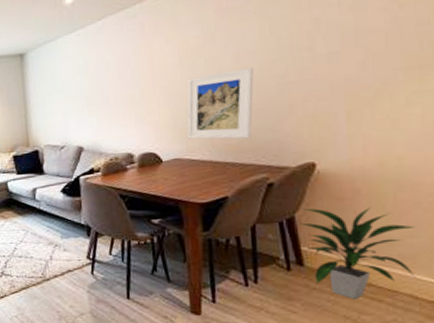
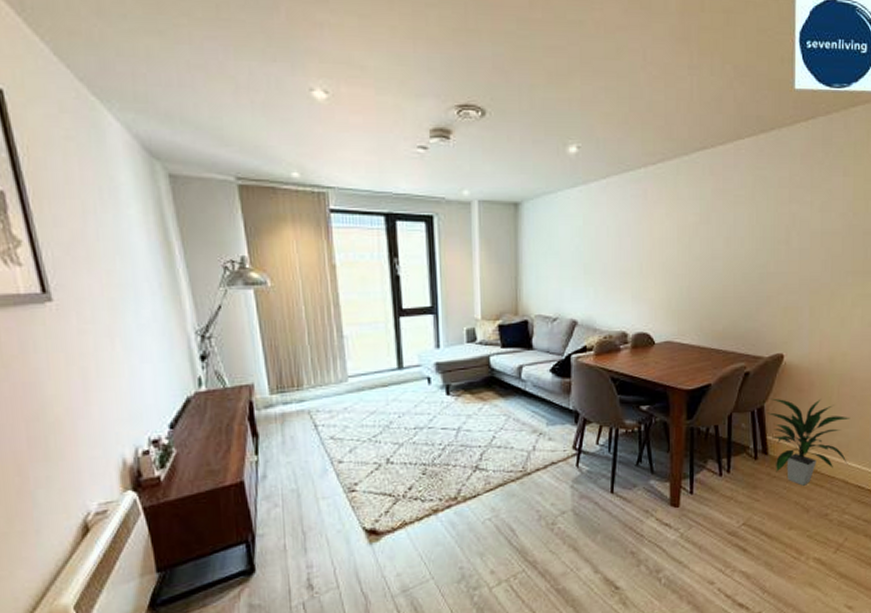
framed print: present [187,67,254,139] -> none [679,253,742,326]

